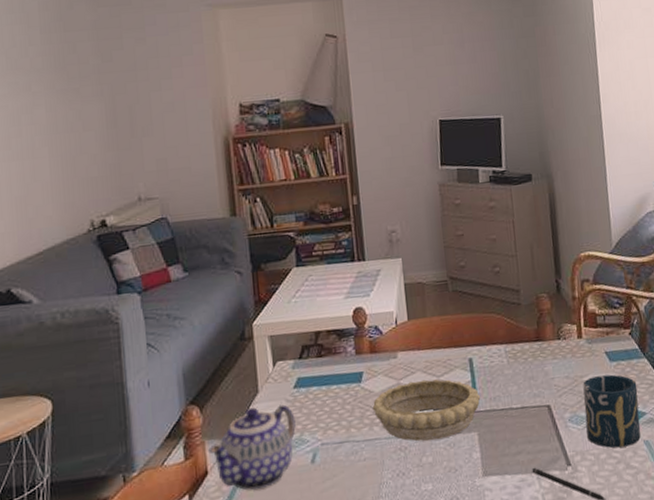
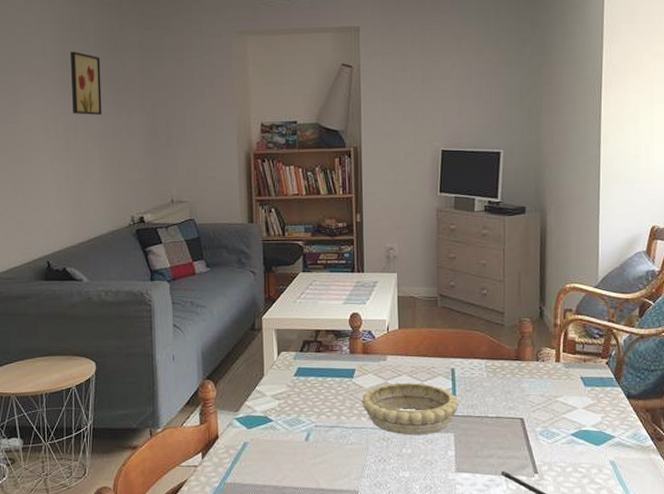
wall art: none [10,35,51,107] -> present [71,51,102,115]
teapot: present [208,404,296,490] -> none [220,388,294,456]
cup: present [583,374,641,448] -> none [555,398,609,464]

